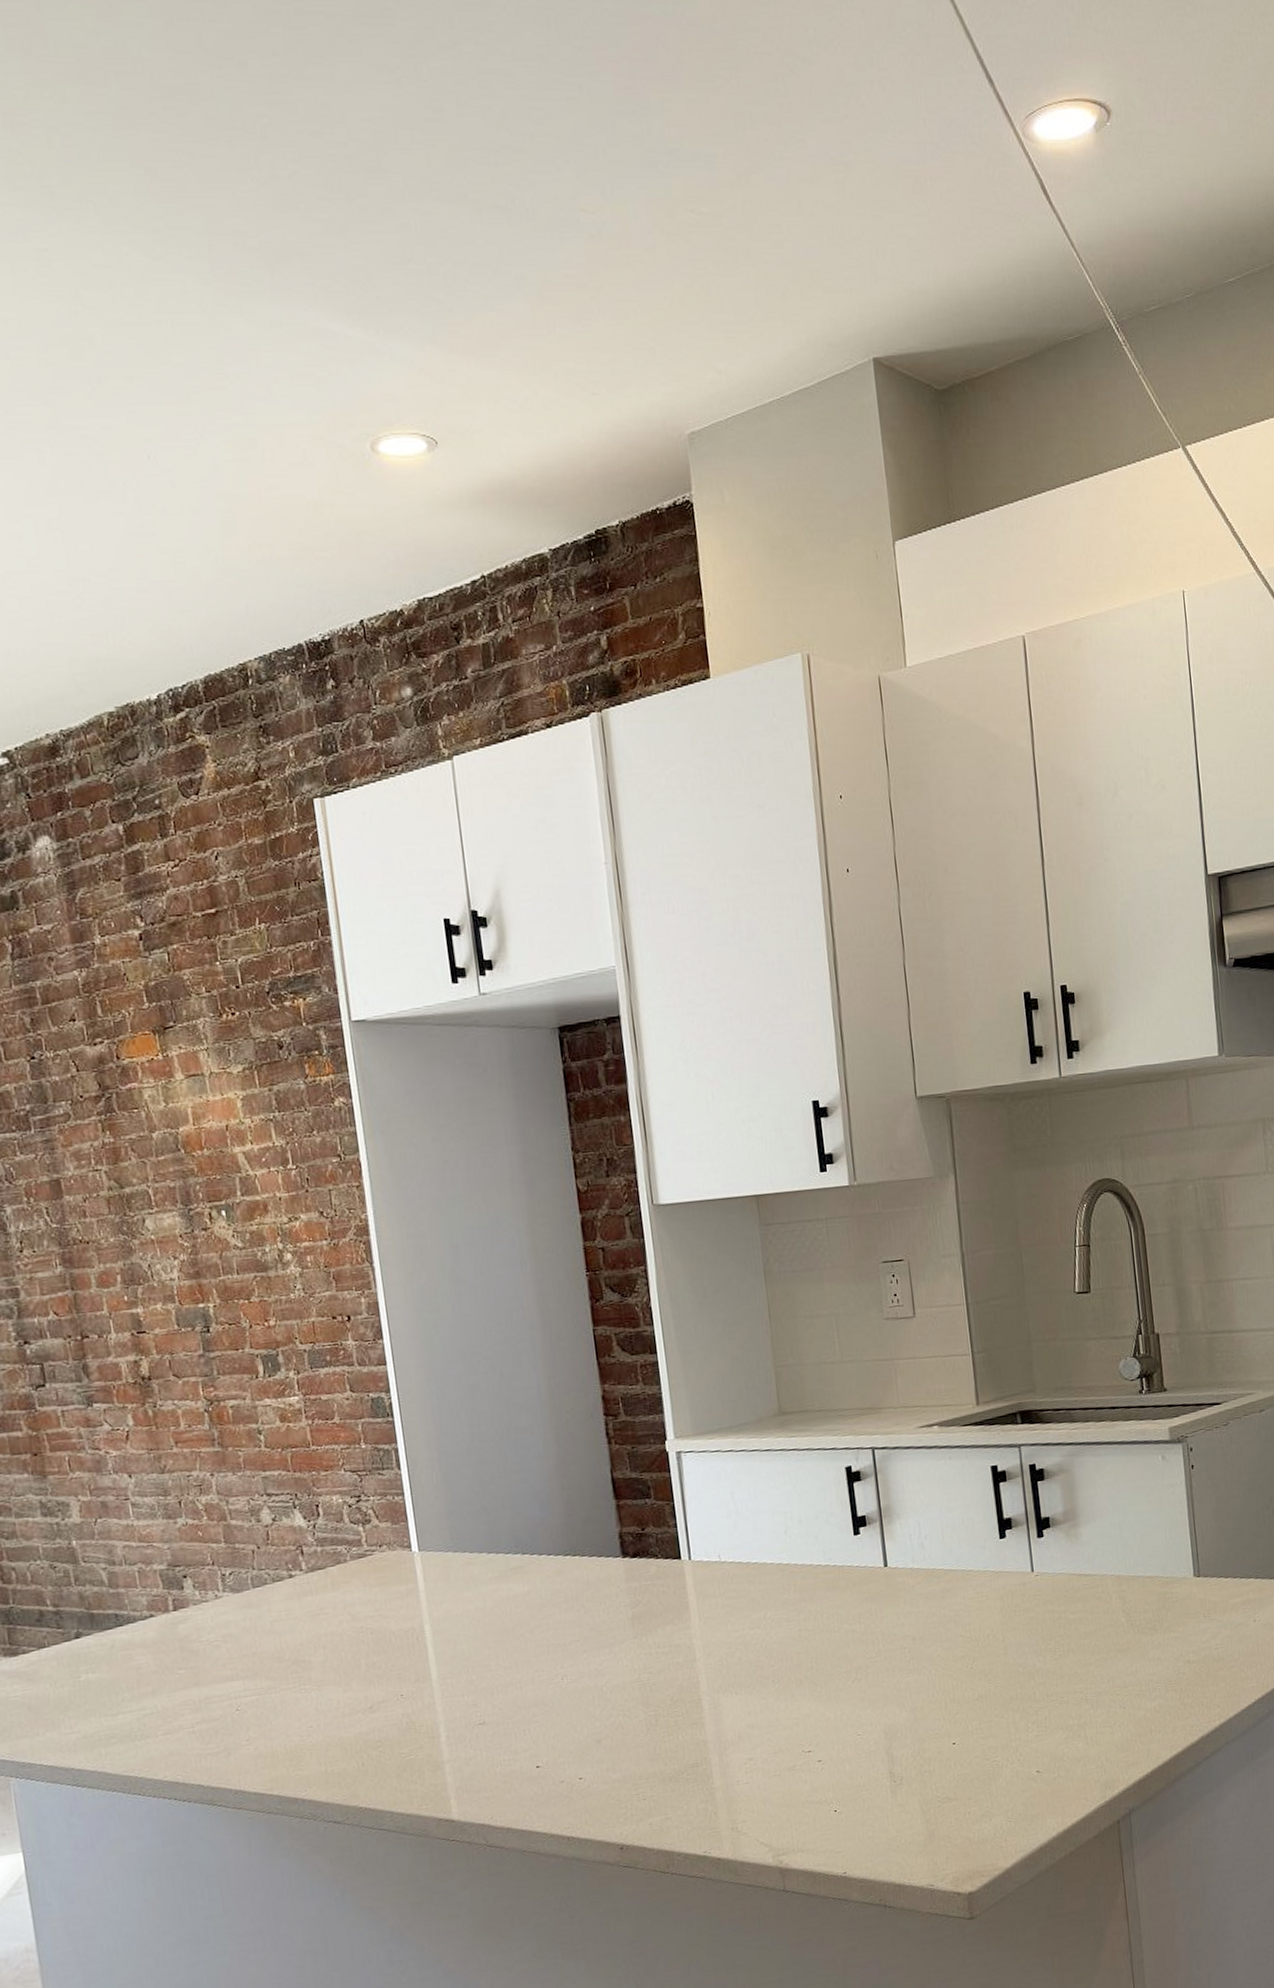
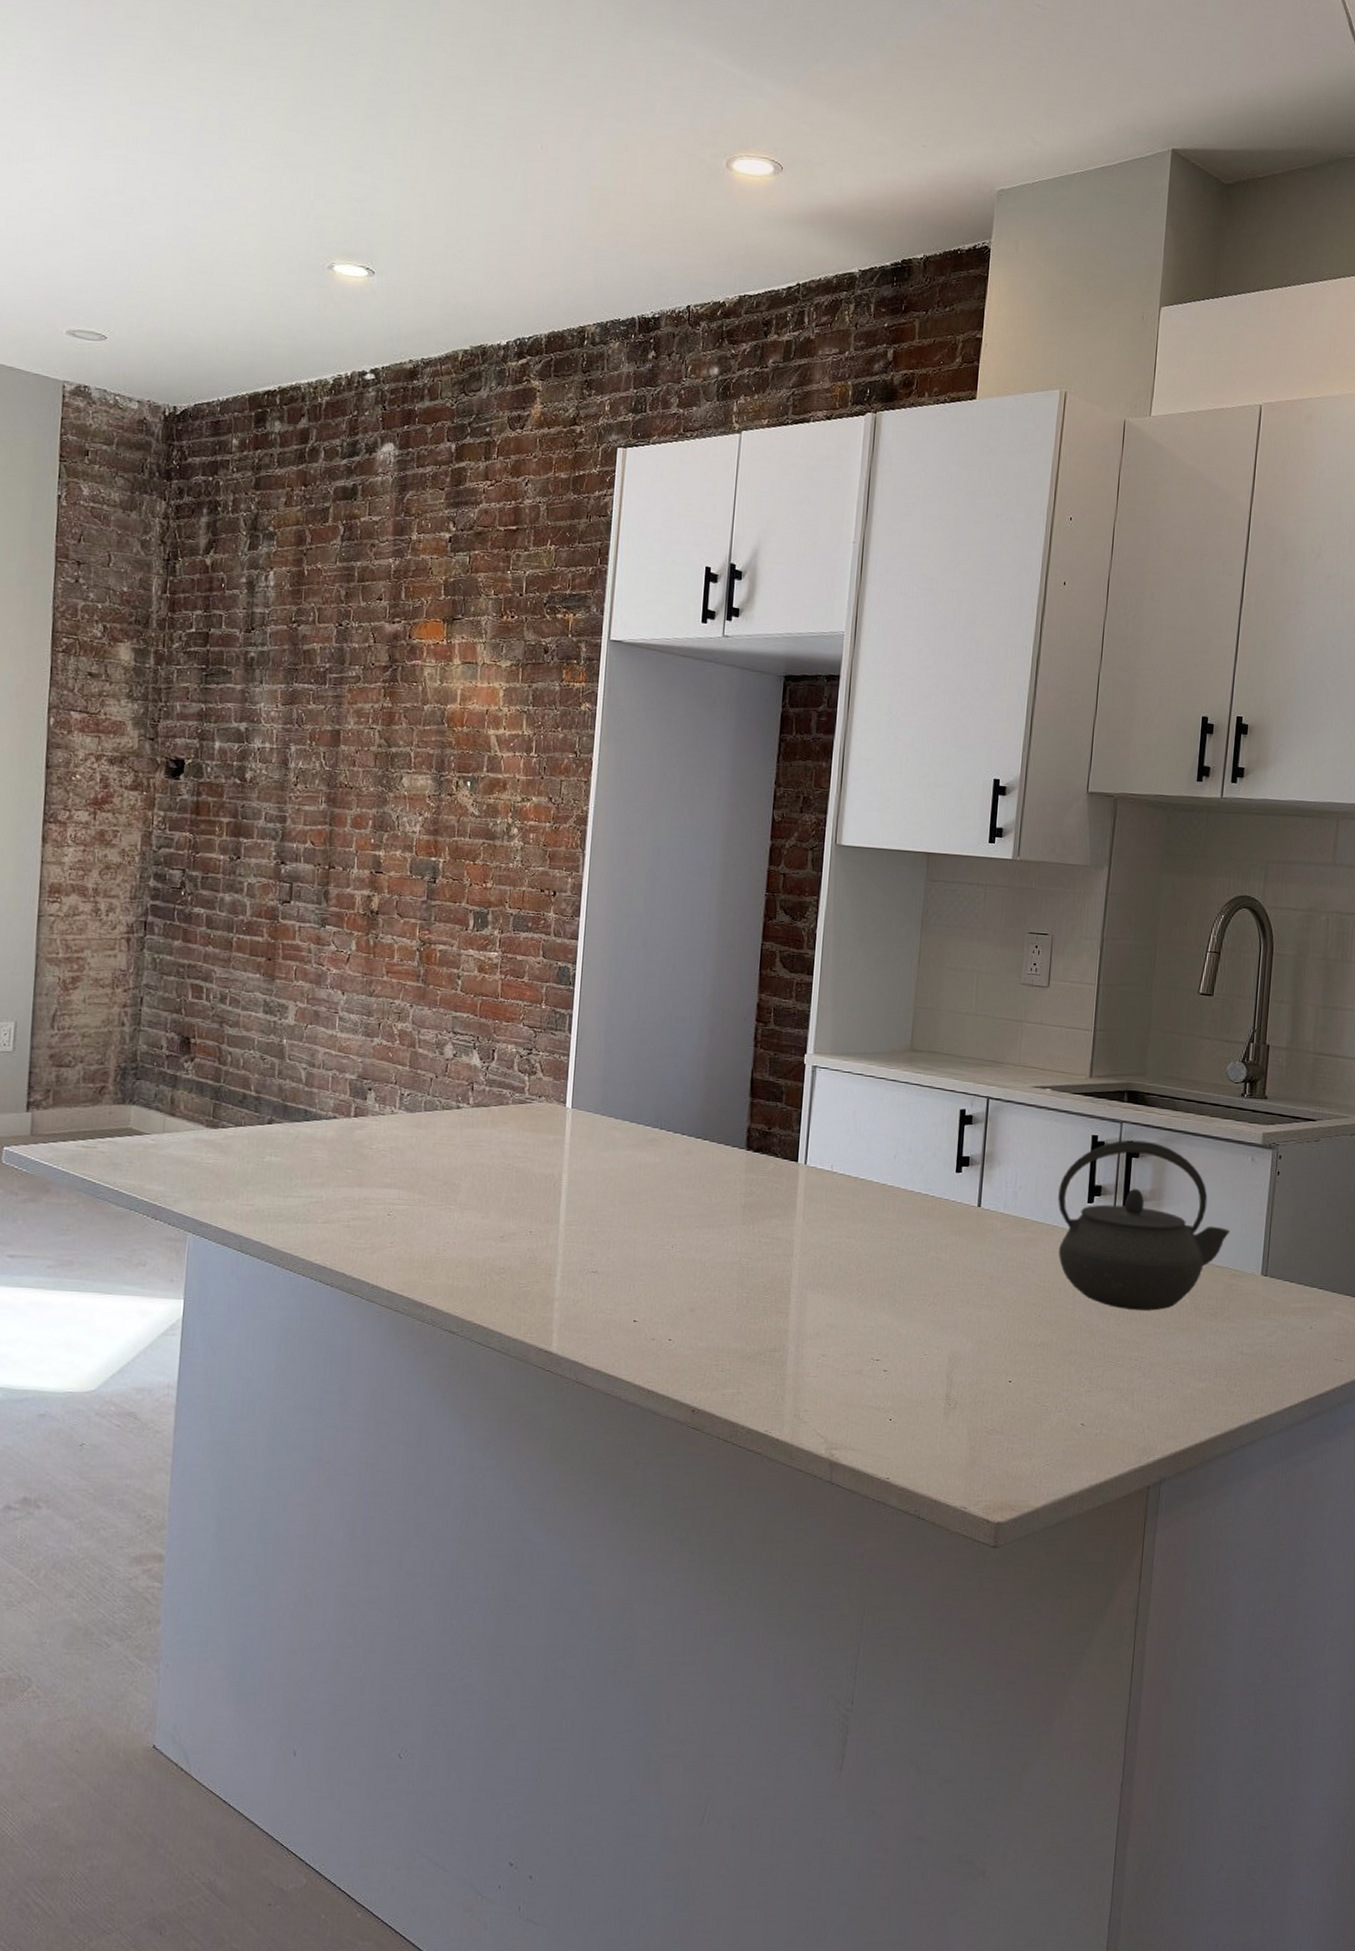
kettle: none [966,1460,1154,1643] -> present [1058,1140,1231,1311]

